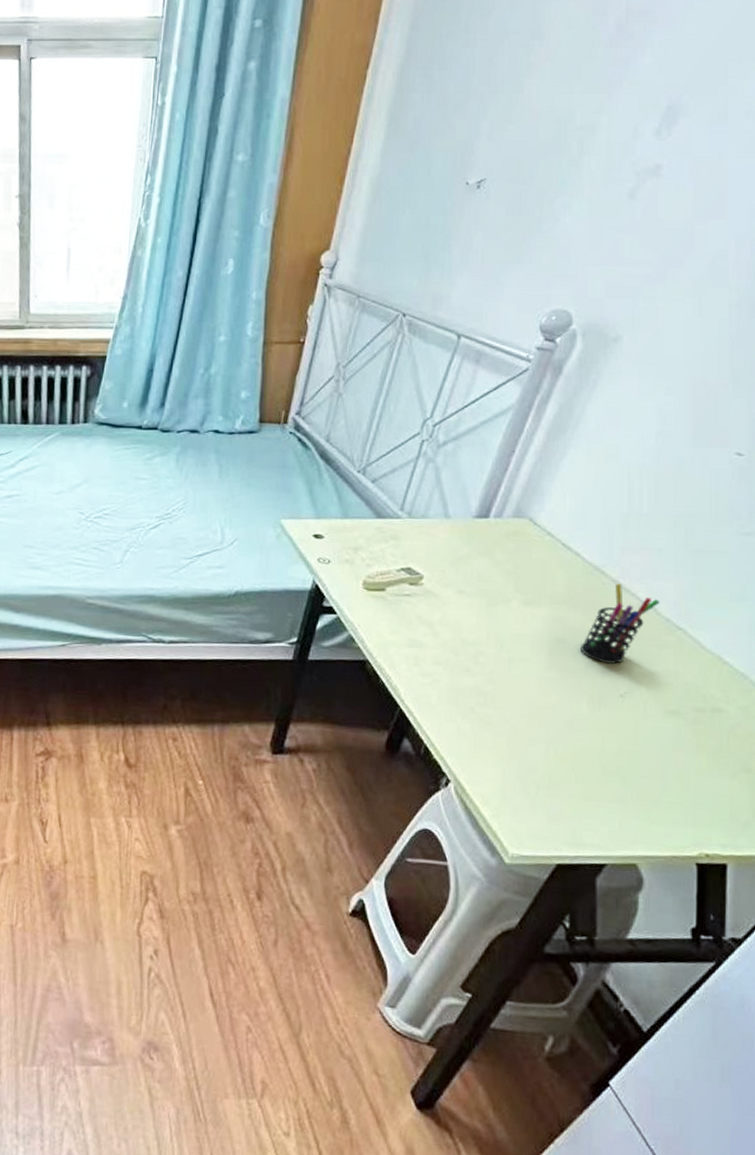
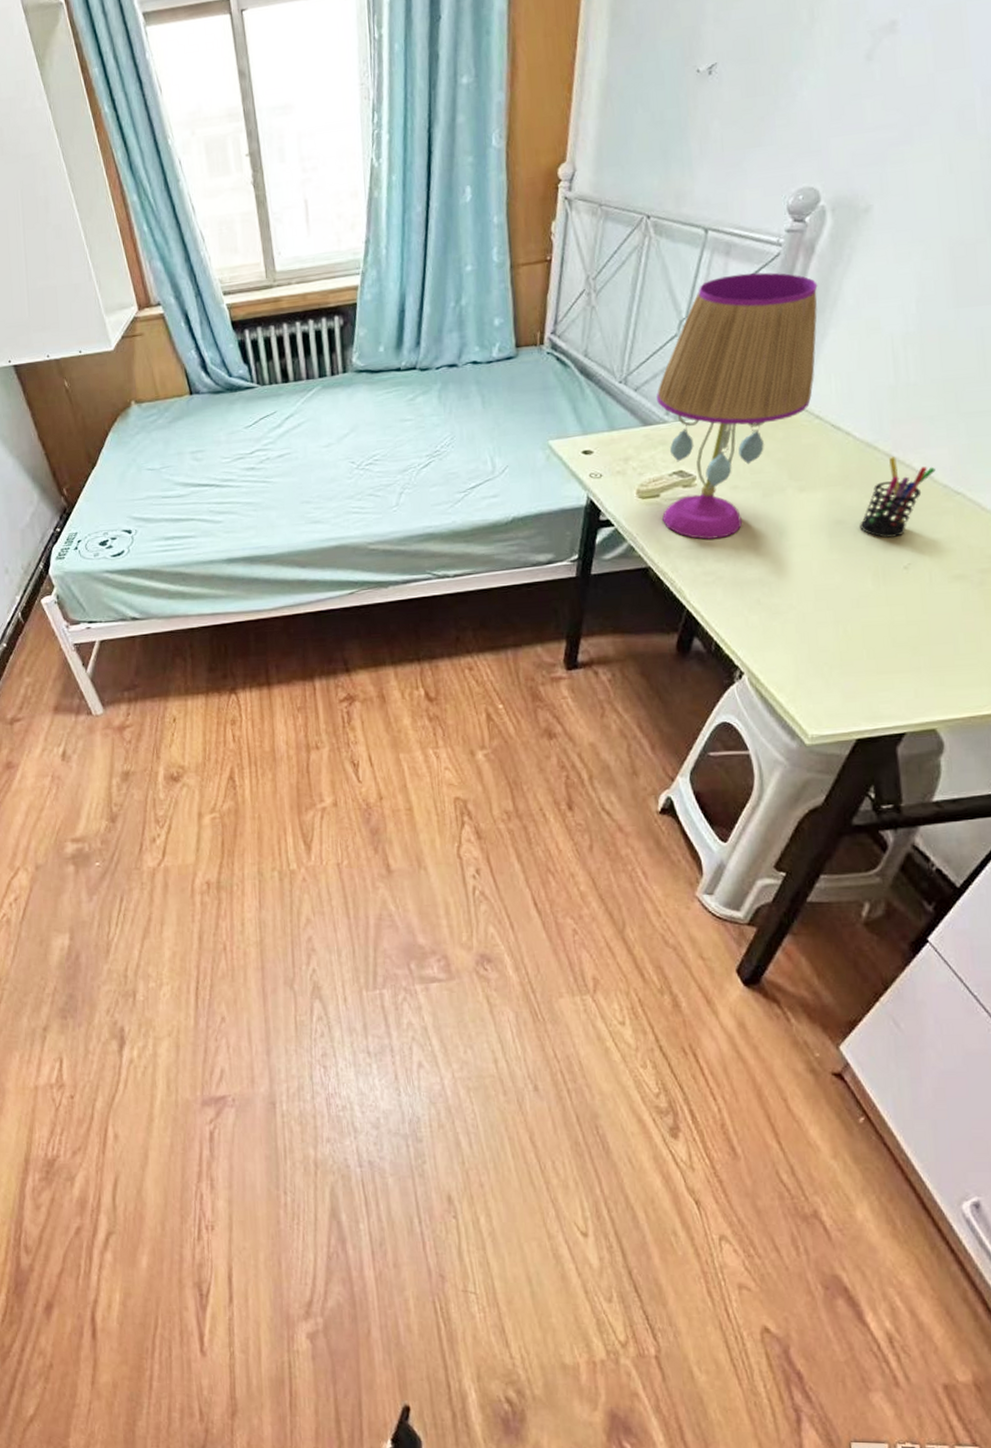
table lamp: none [386,383,562,641] -> present [656,272,818,539]

